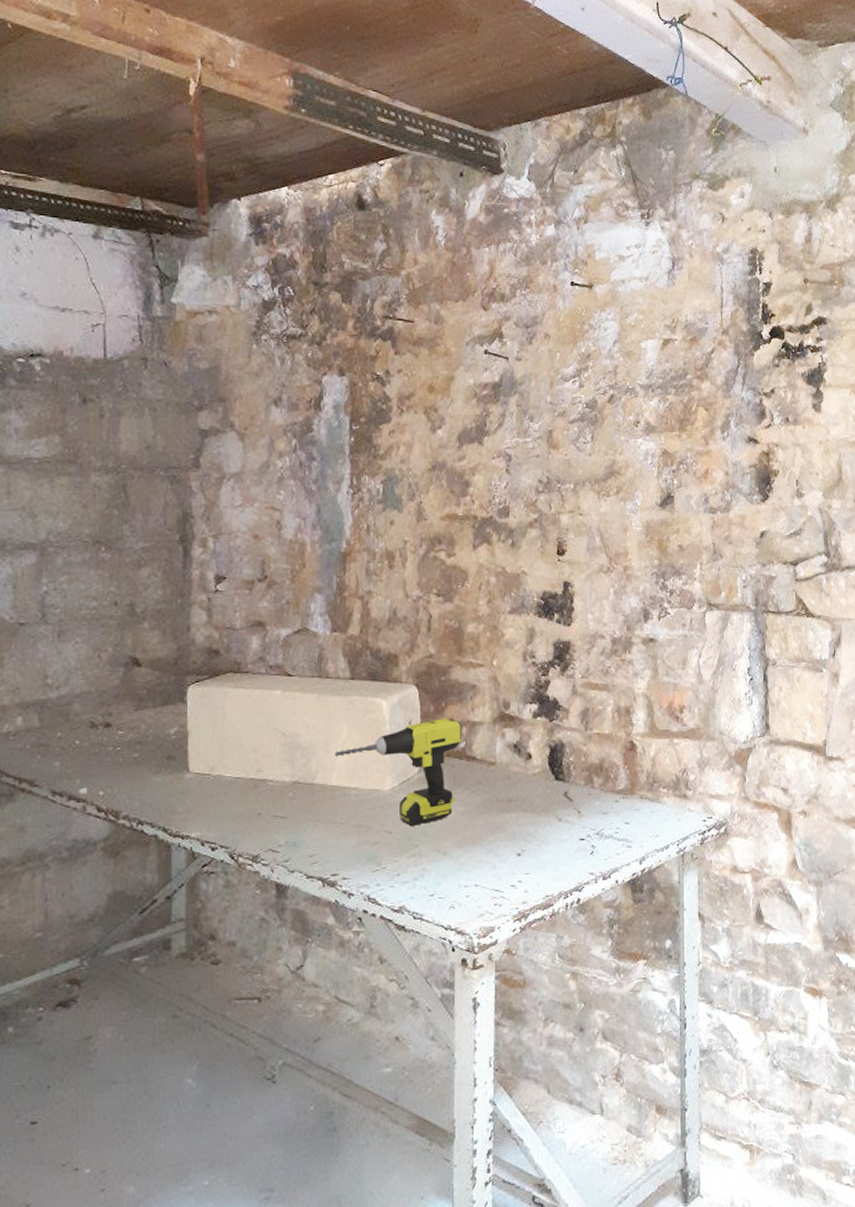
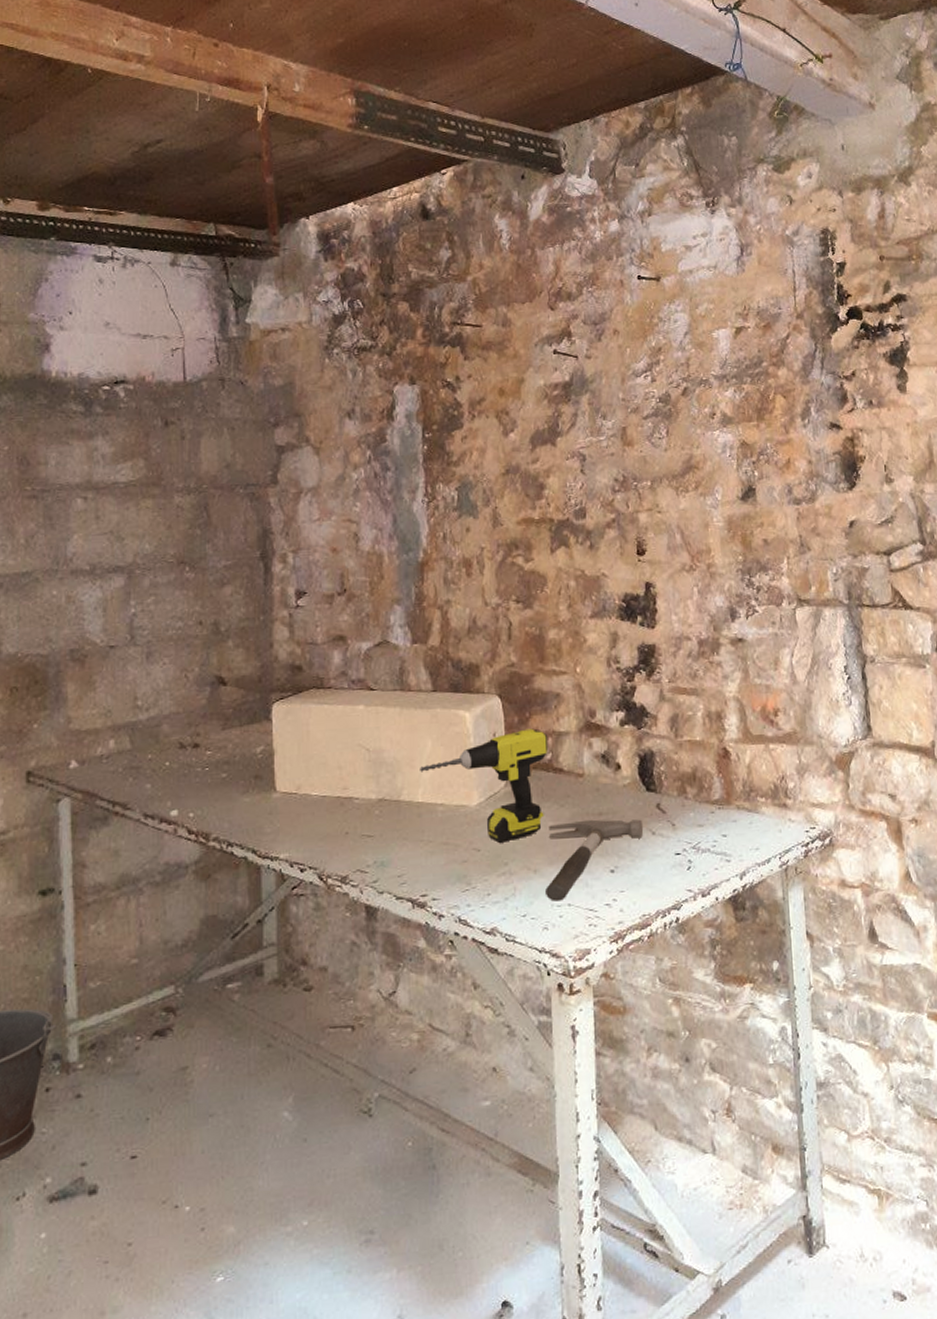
hammer: none [454,805,551,882] -> present [546,819,644,901]

